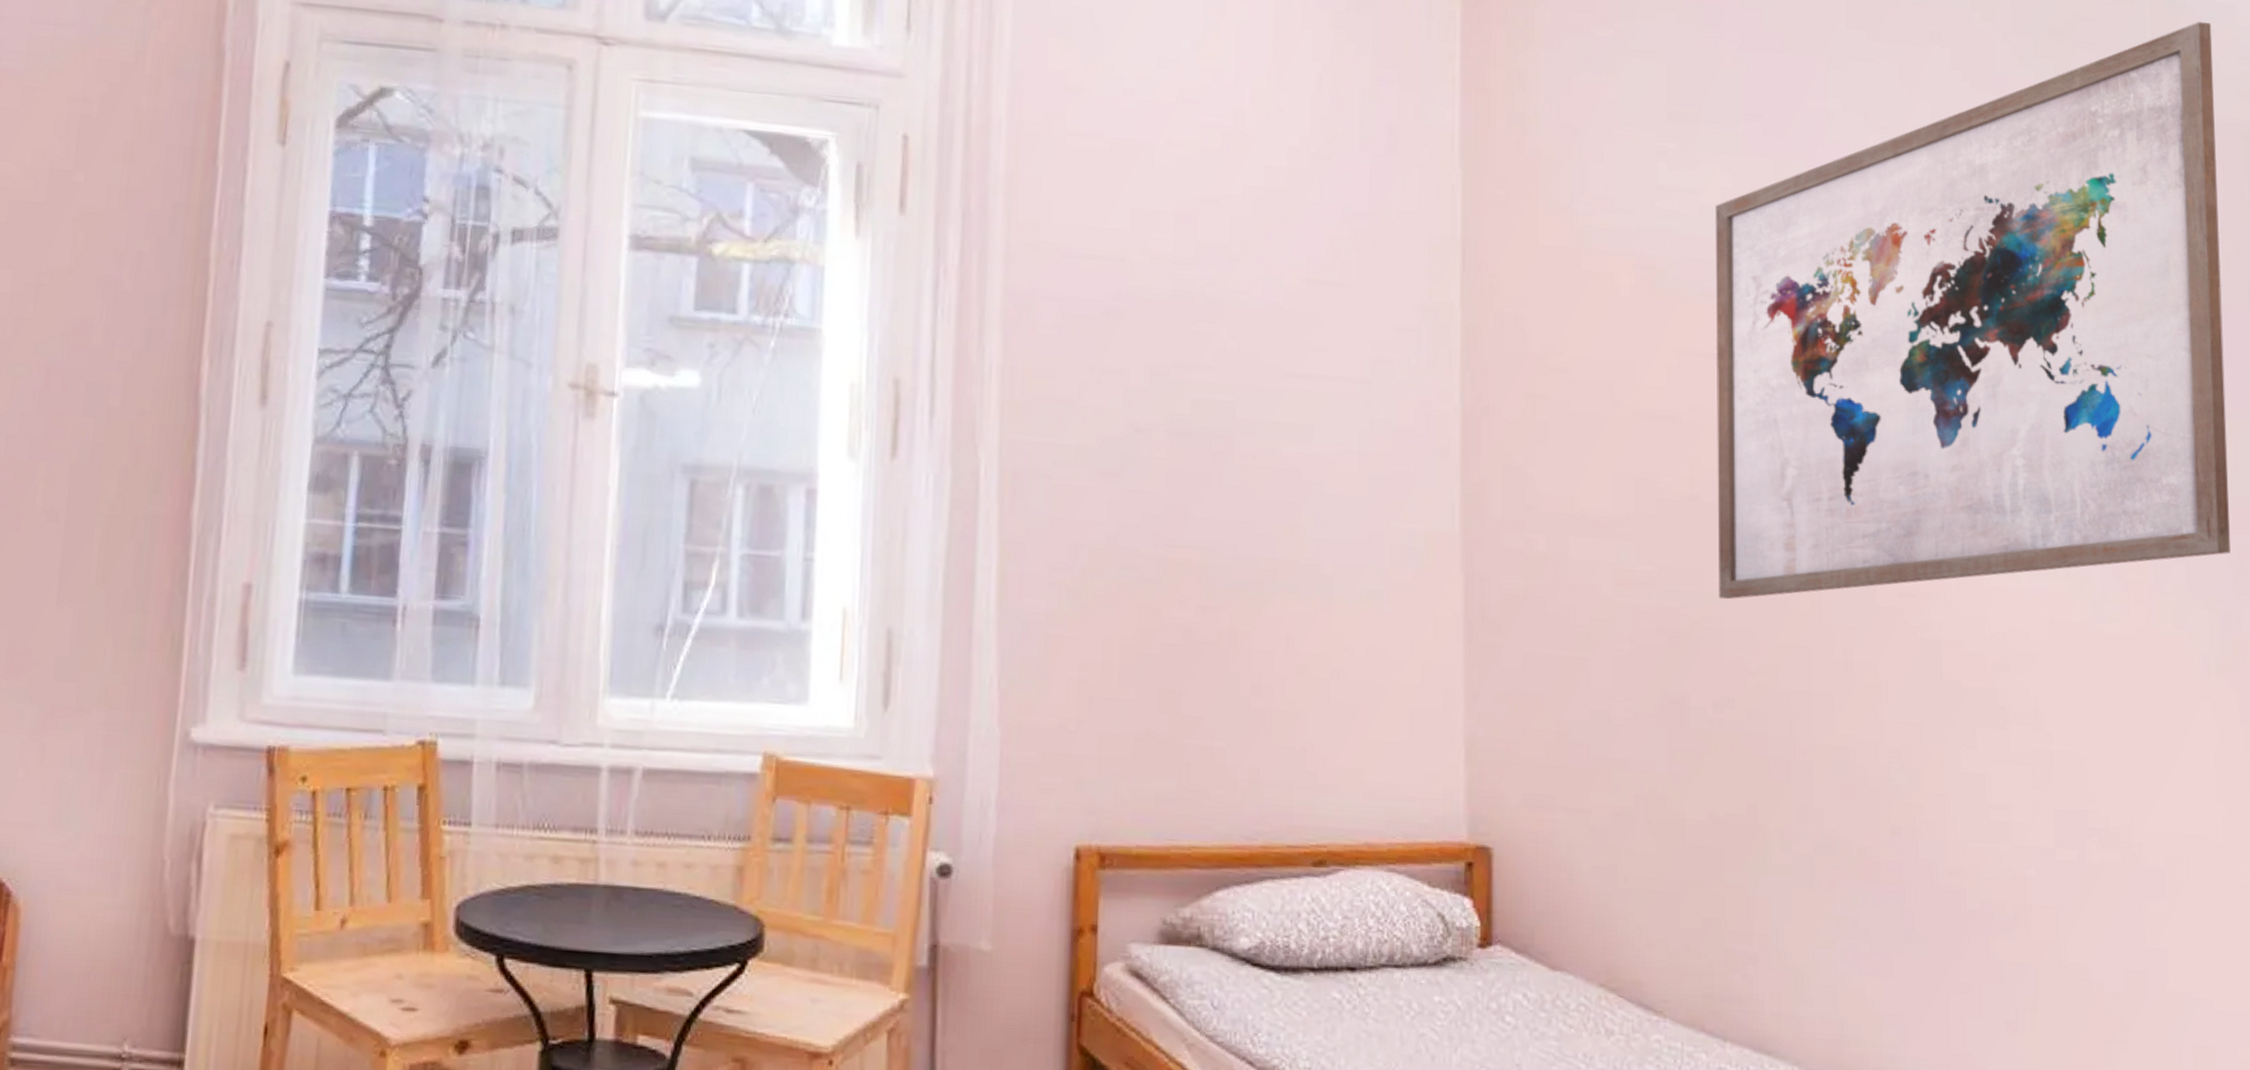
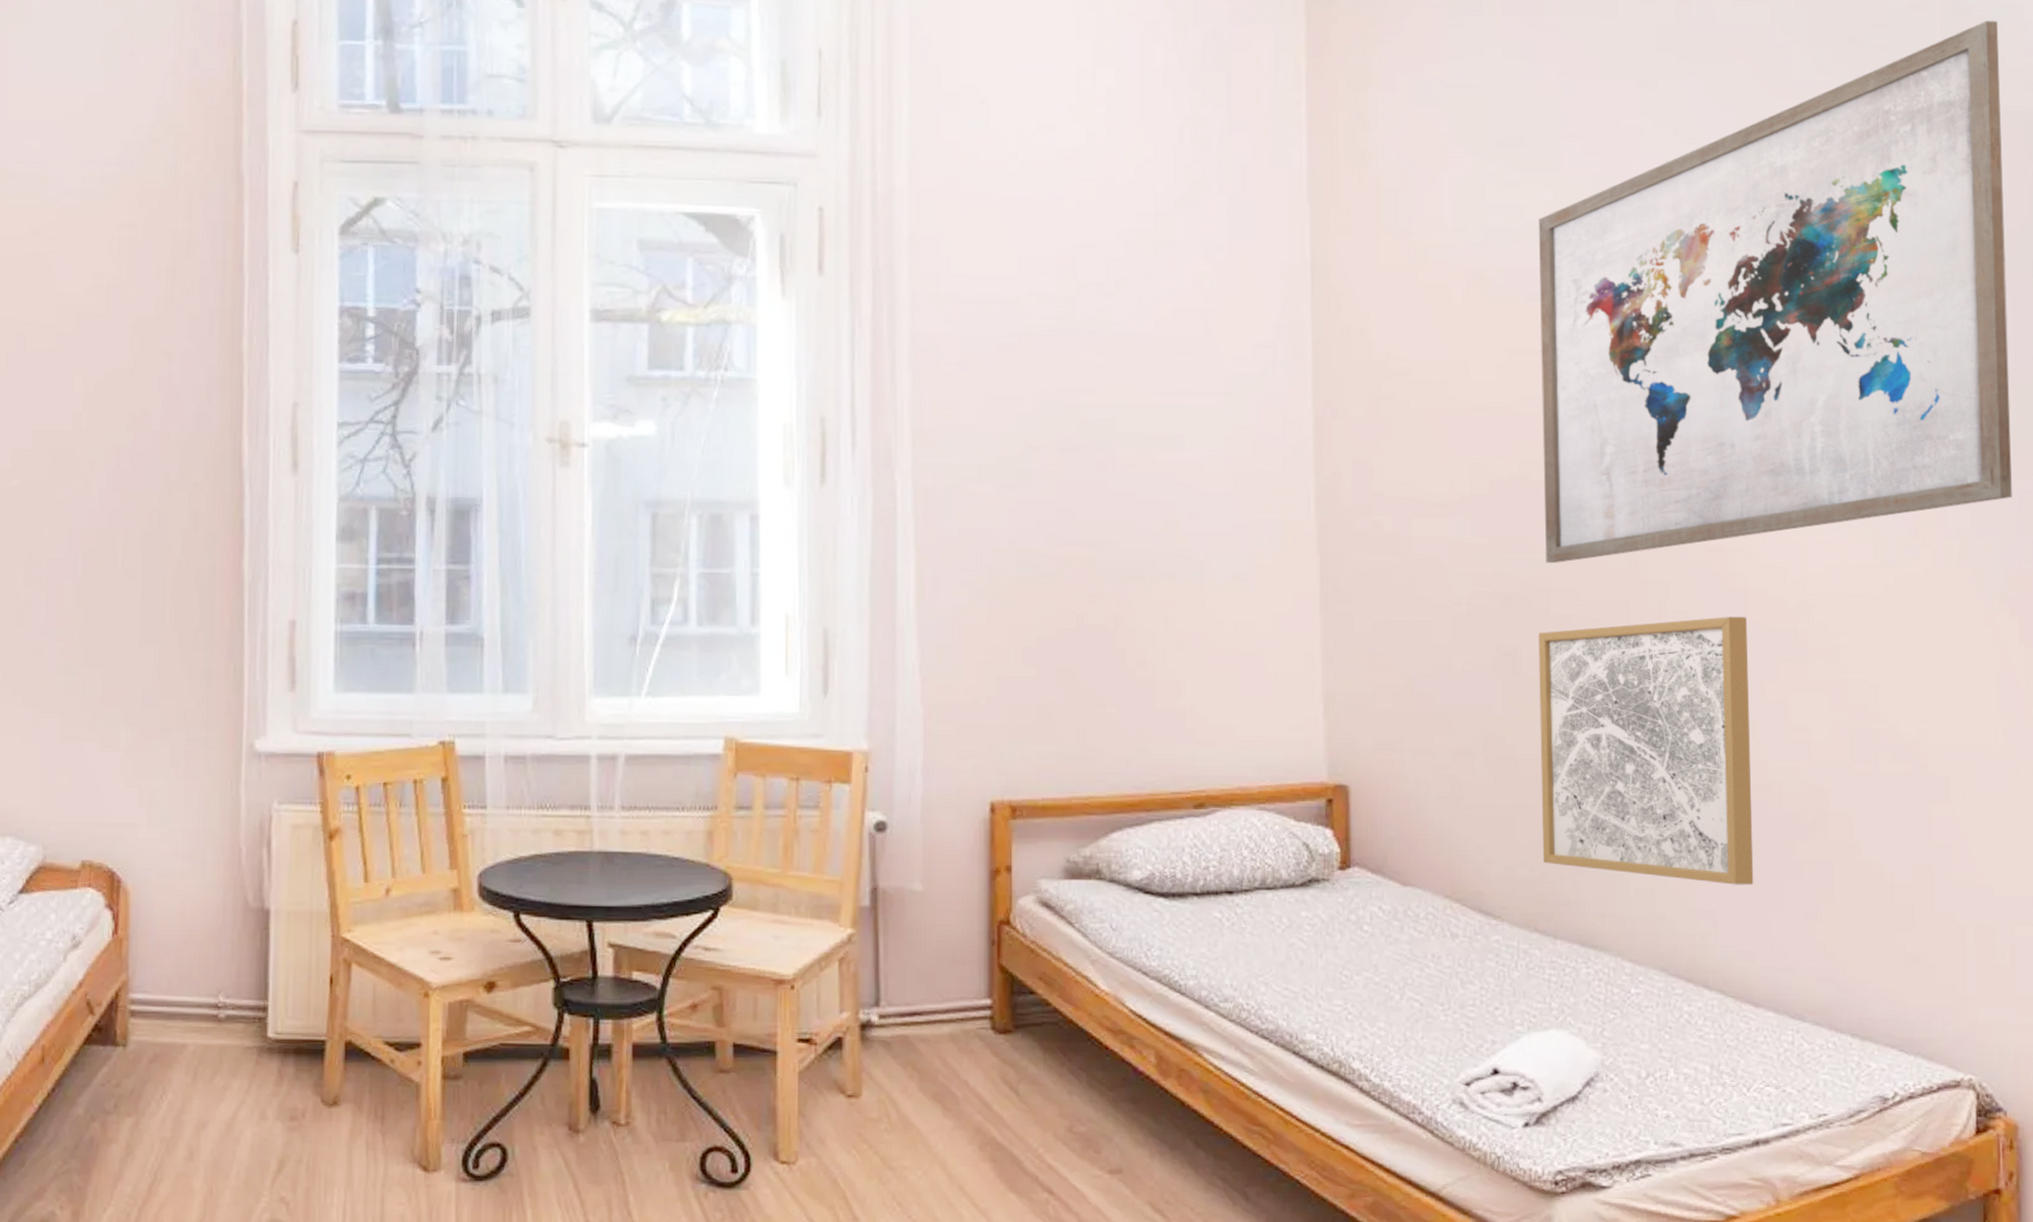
wall art: none [1710,671,1949,987] -> present [1538,617,1754,885]

